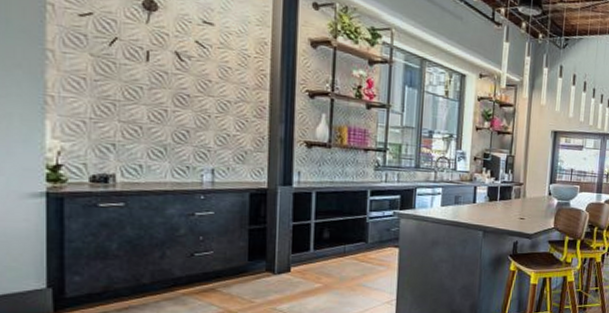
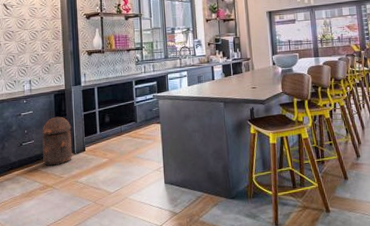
trash can: none [226,223,273,288] -> present [42,116,73,167]

